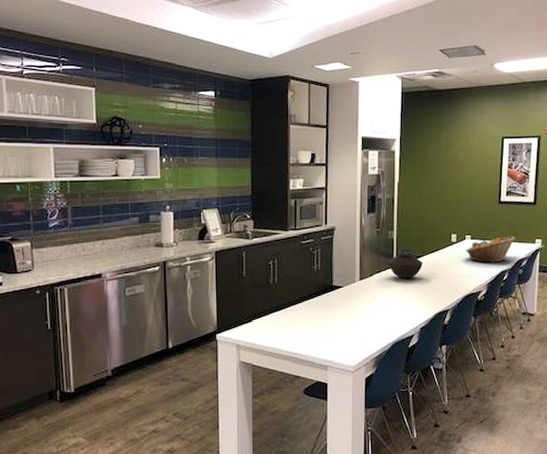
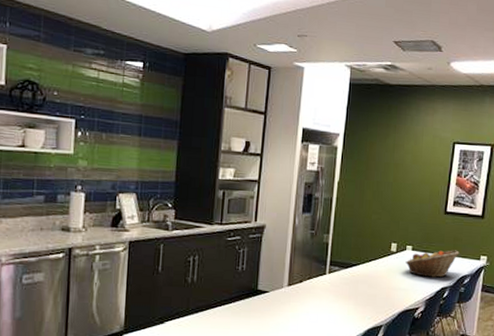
vase: present [388,248,423,279] -> none [320,253,358,288]

